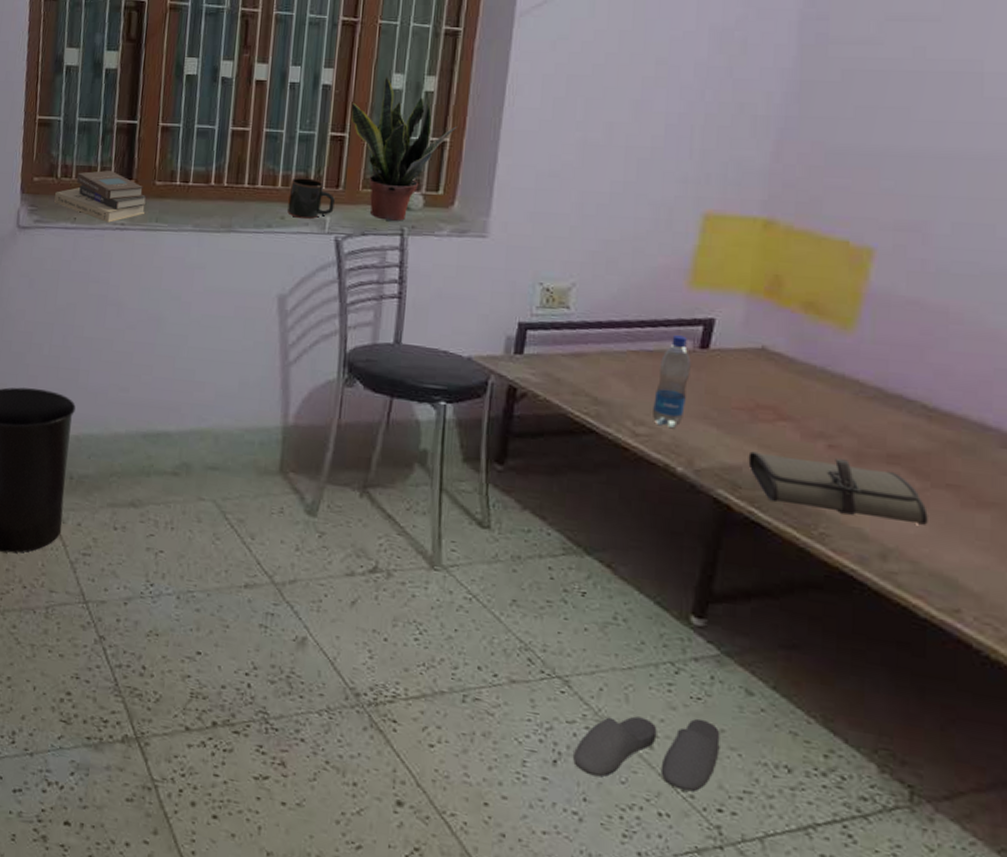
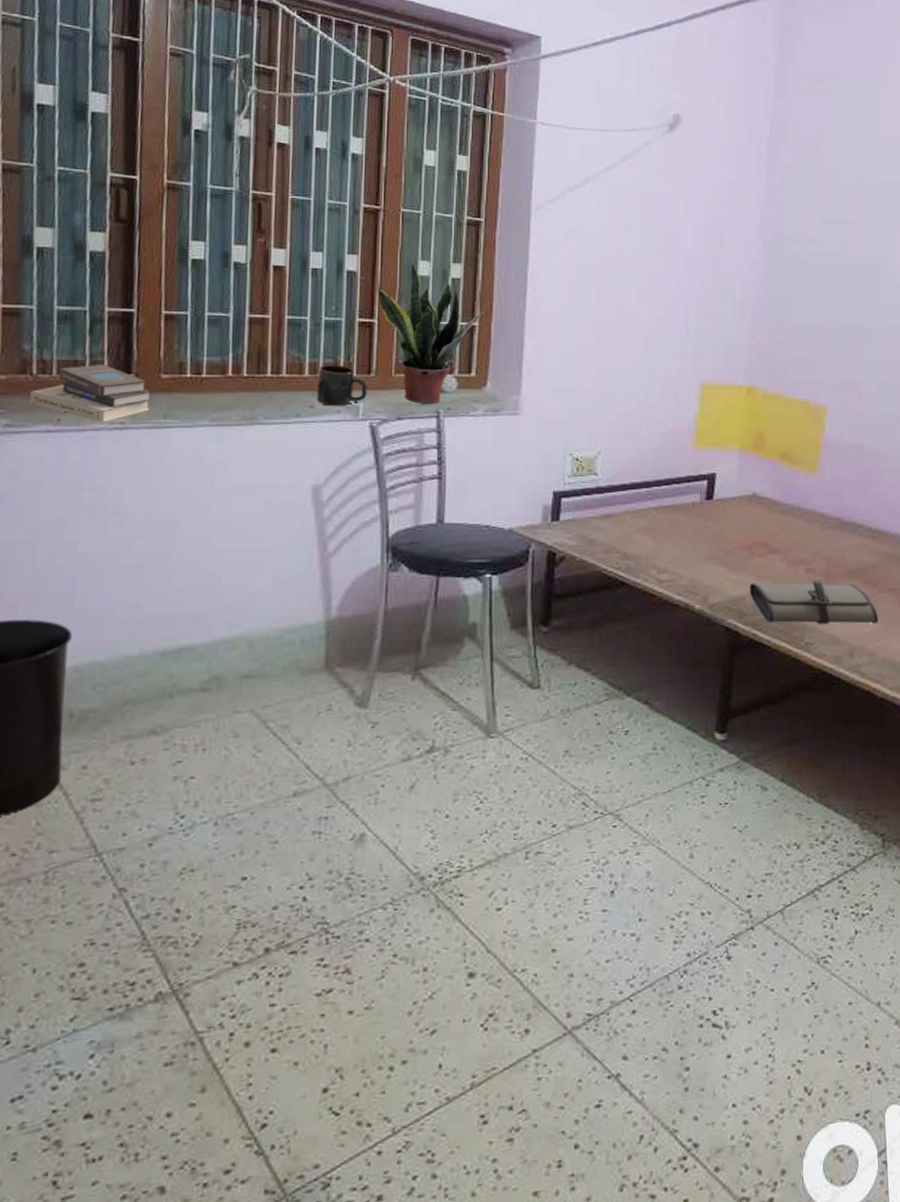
slippers: present [572,716,720,792] -> none [627,820,745,896]
bottle: present [653,335,691,429] -> none [673,490,700,572]

